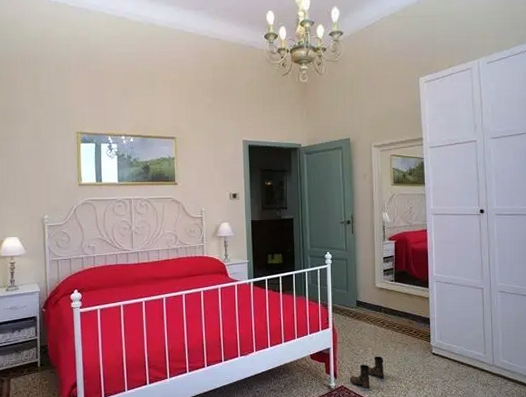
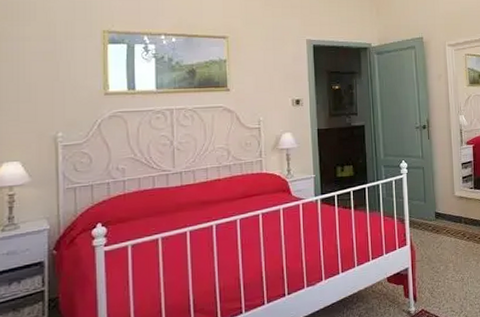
boots: present [349,356,384,388] -> none [430,272,467,310]

